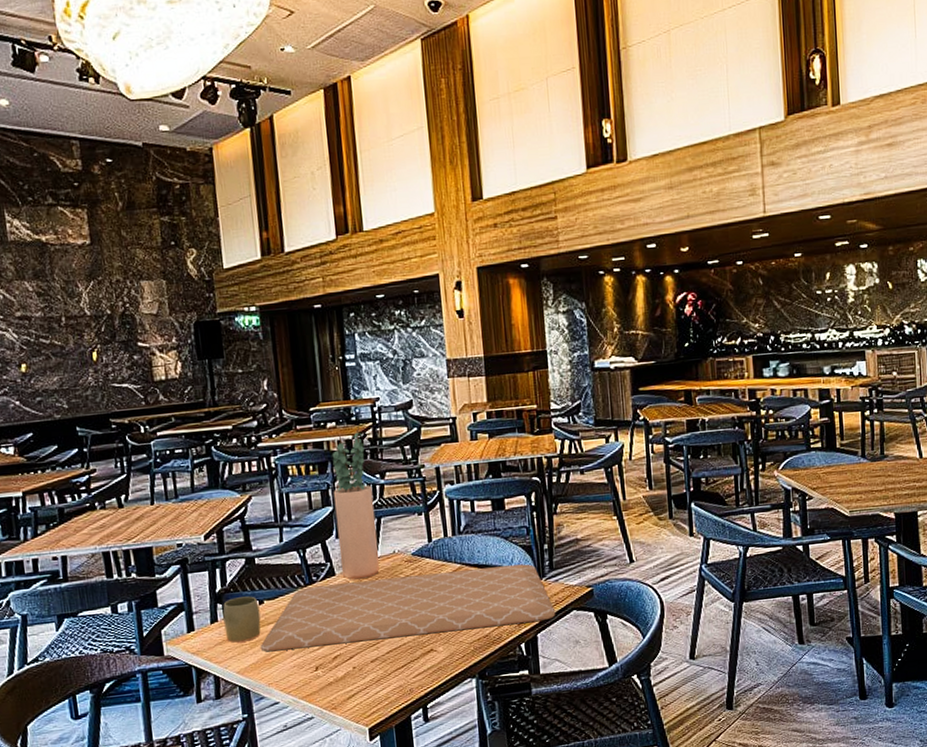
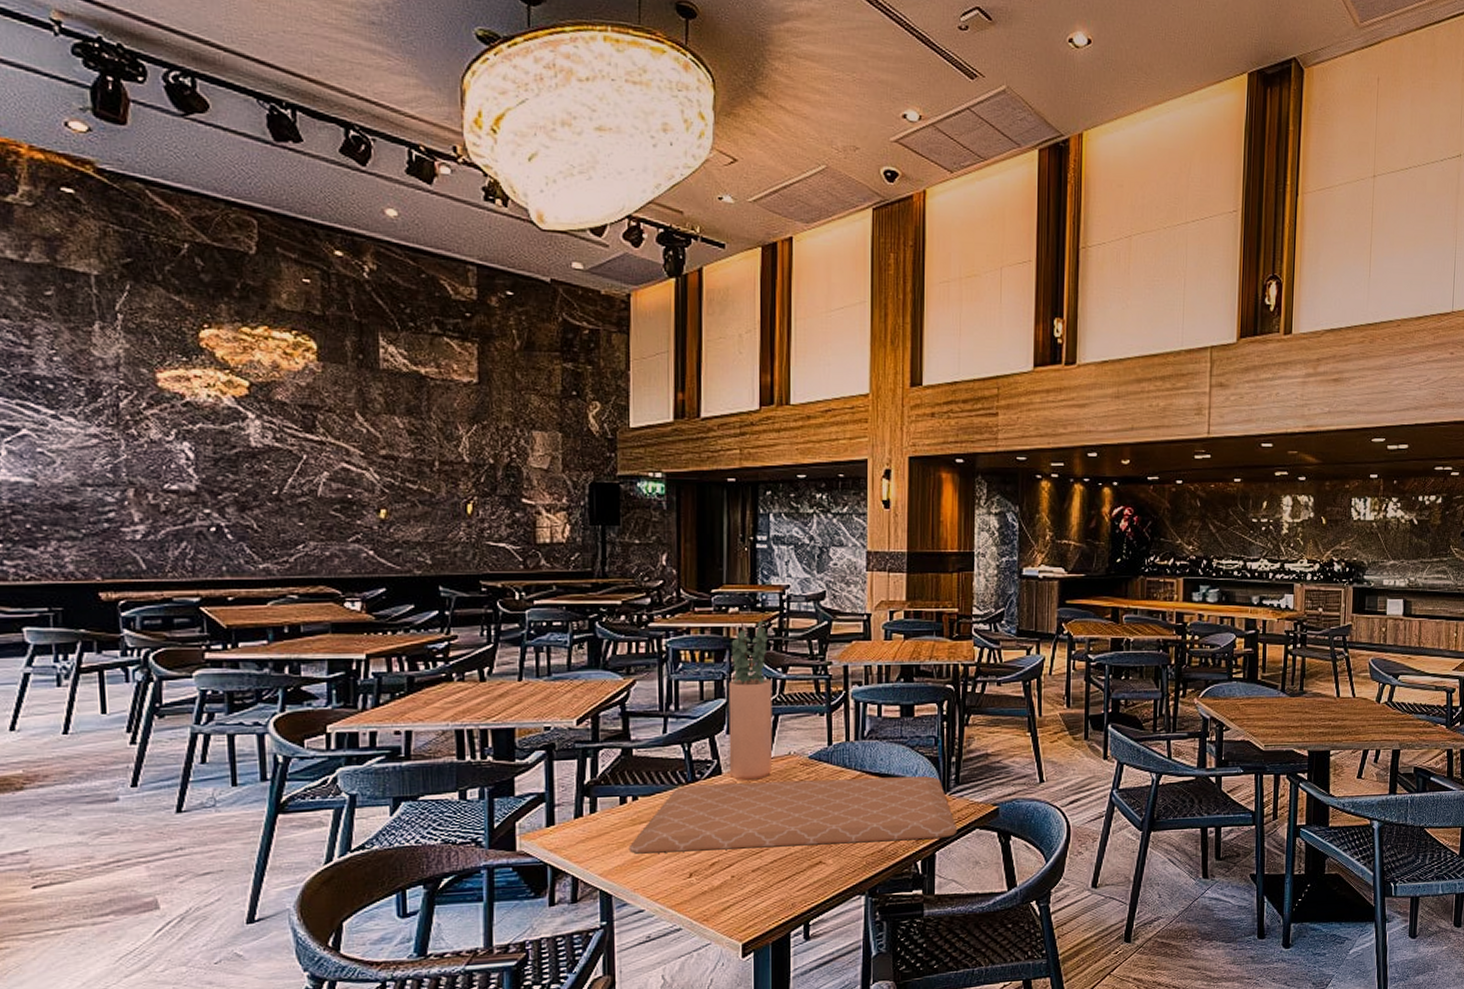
mug: present [222,596,261,643] -> none [589,791,633,841]

